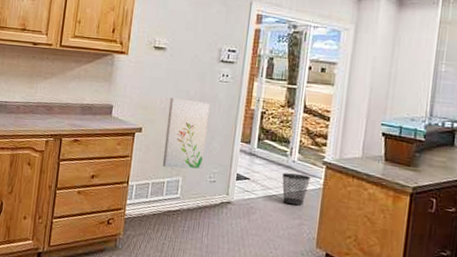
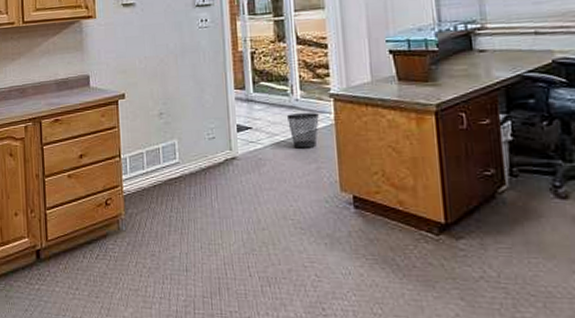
wall art: present [162,97,210,169] -> none [149,53,198,132]

